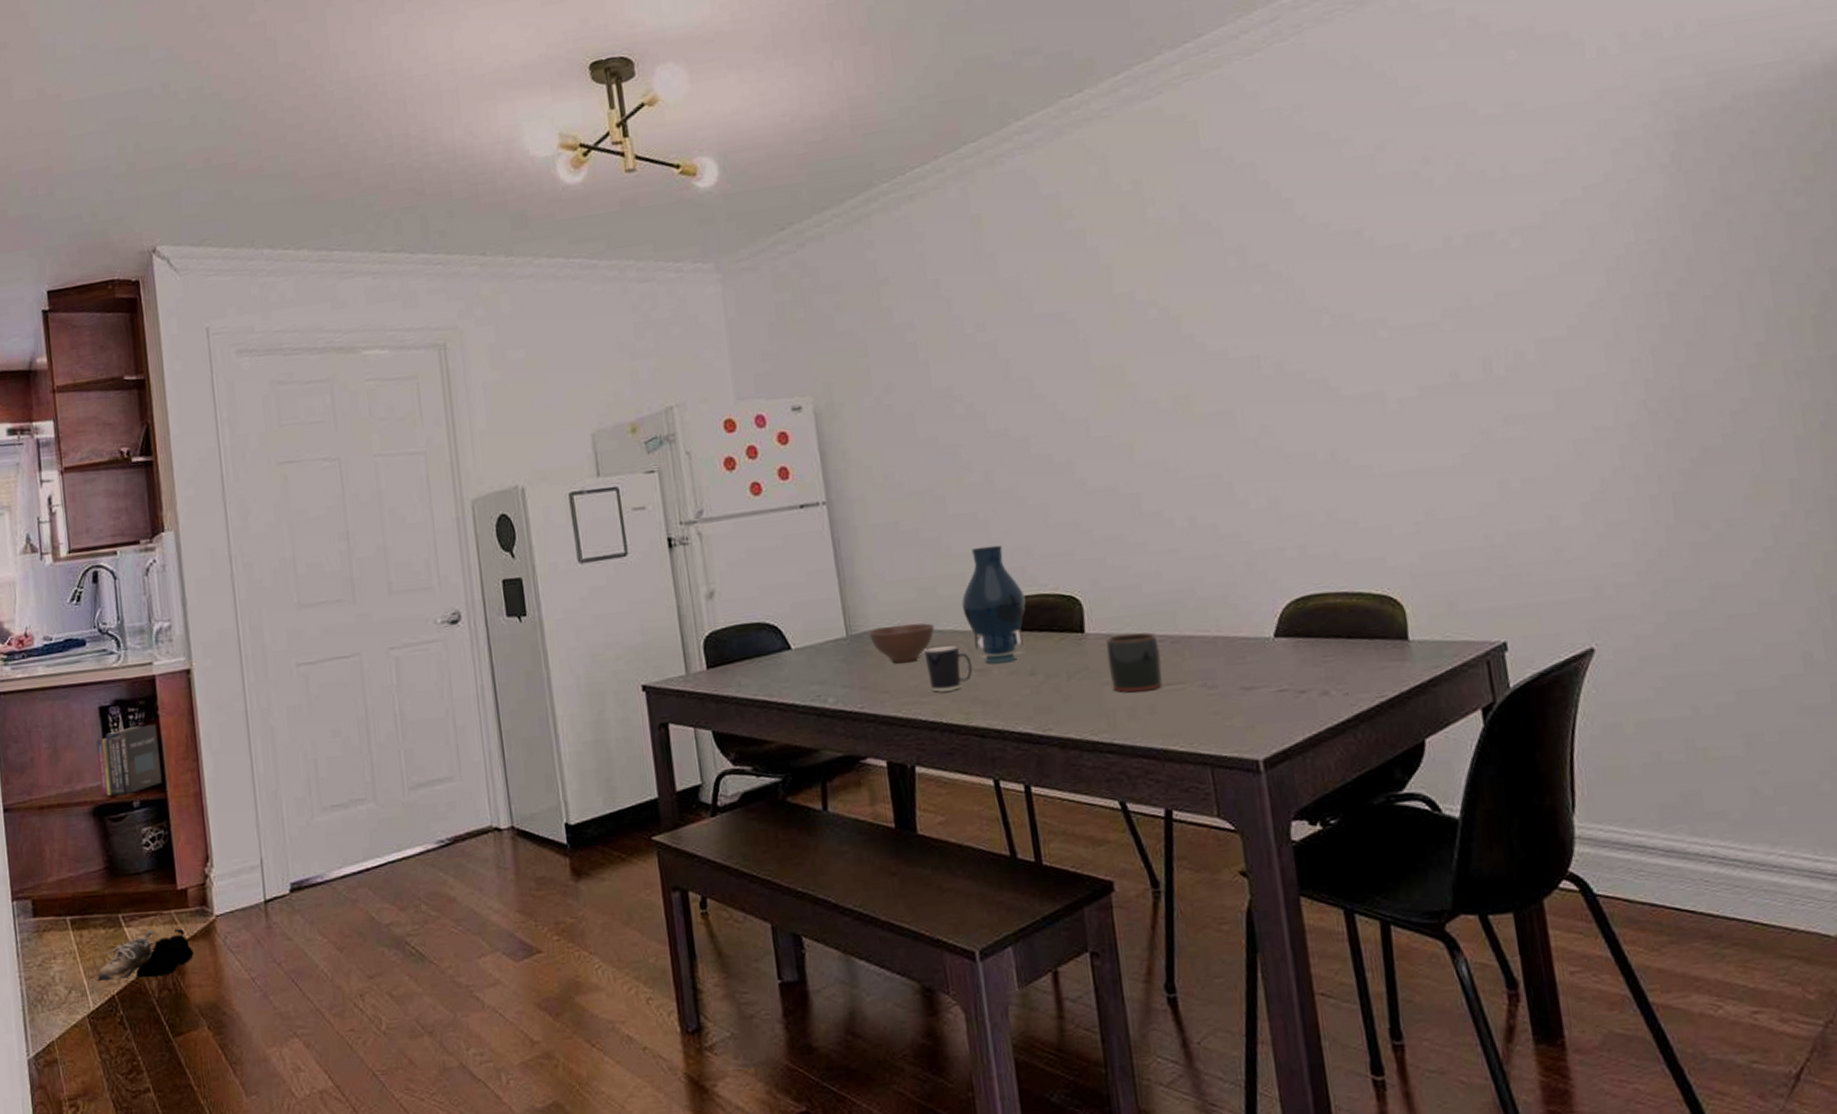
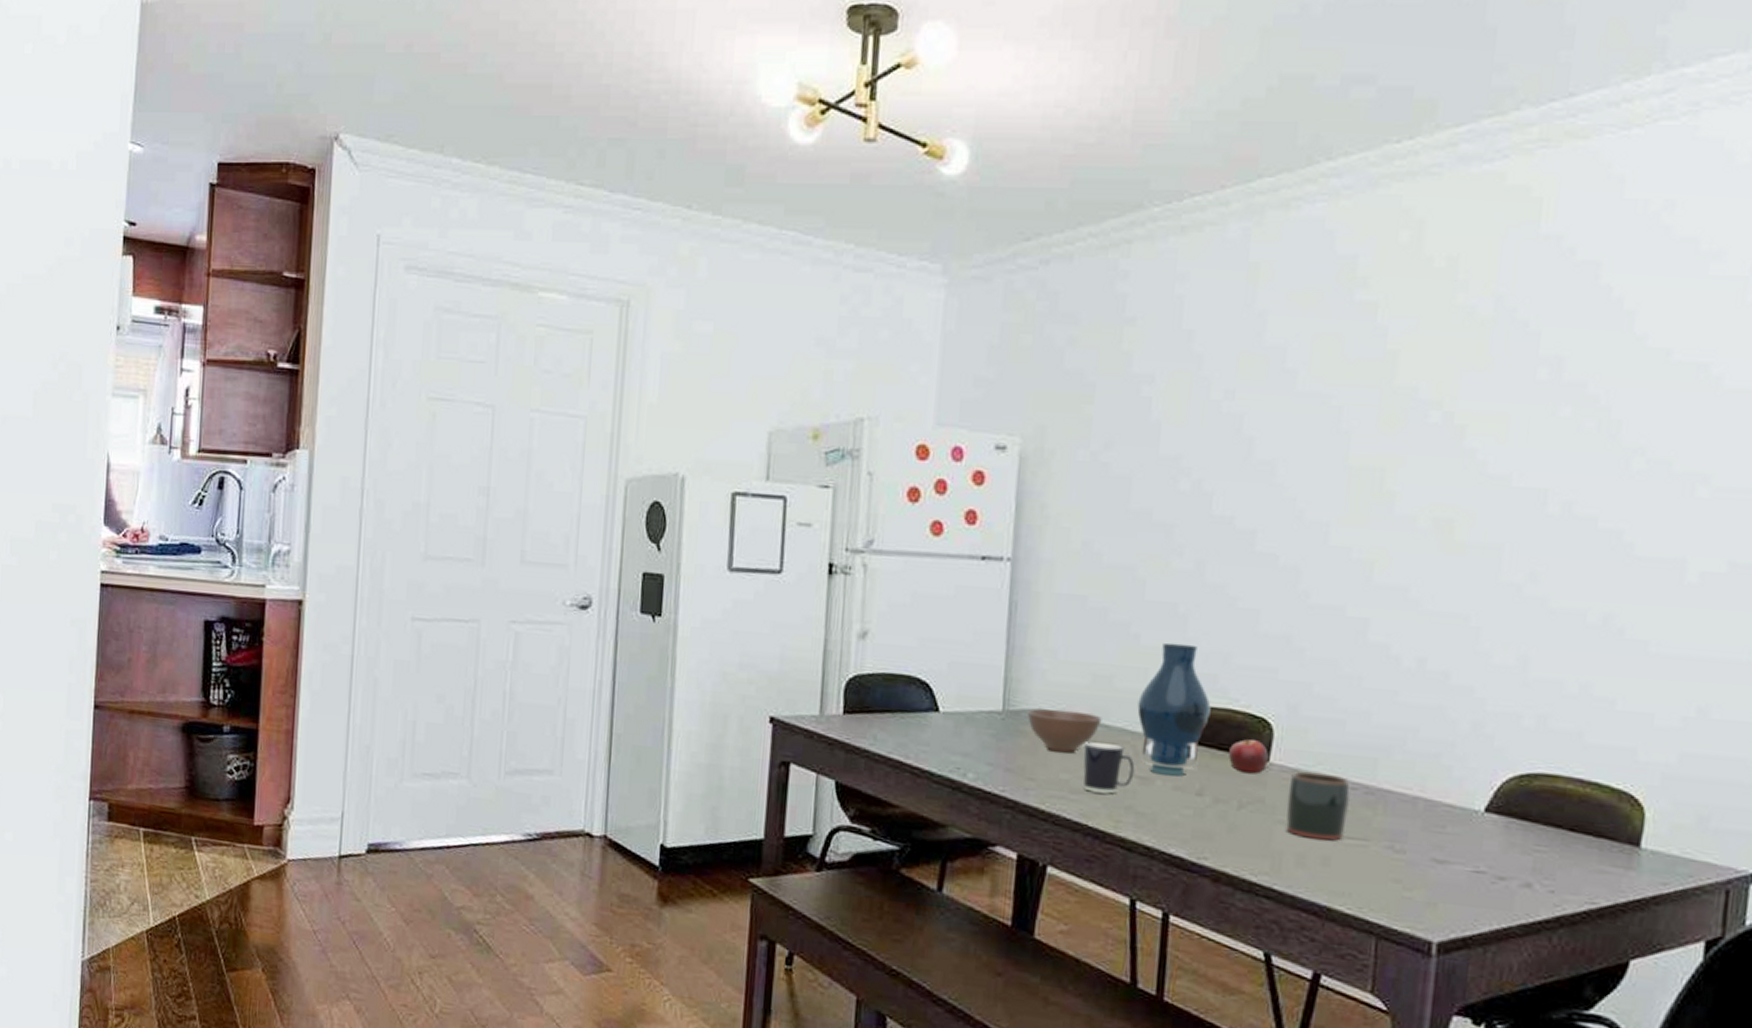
books: present [96,724,162,796] -> none [193,648,259,717]
shoe: present [97,928,194,982] -> none [161,860,260,909]
fruit: none [1049,616,1084,648] -> present [1229,739,1269,775]

